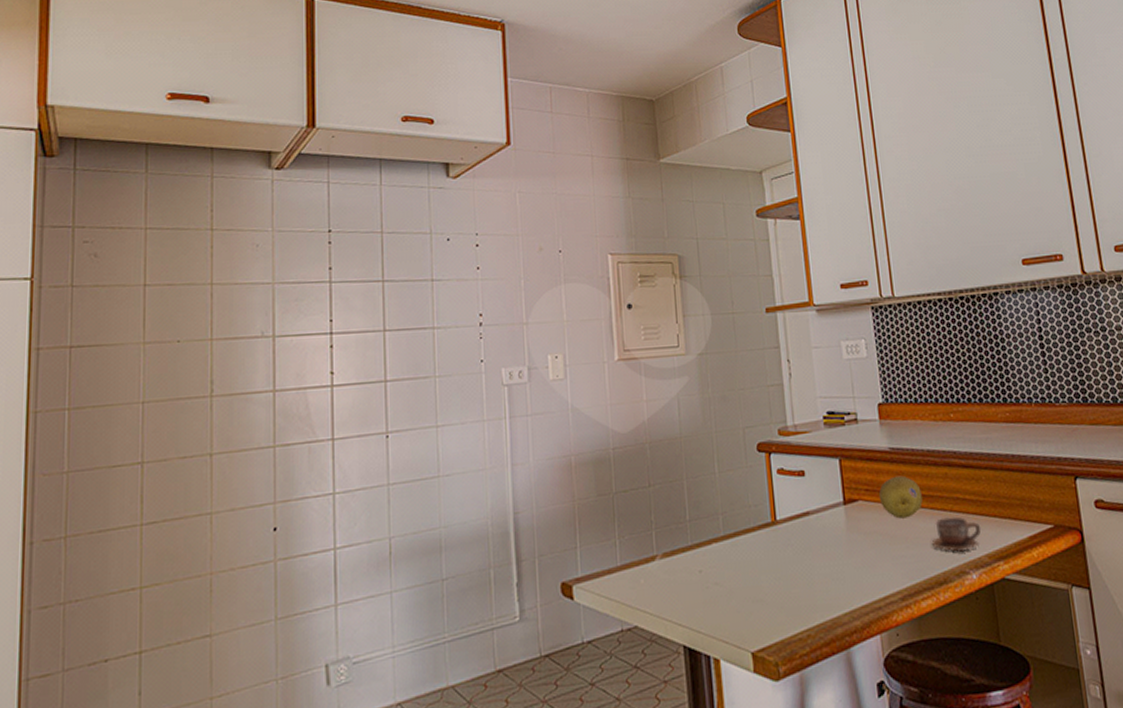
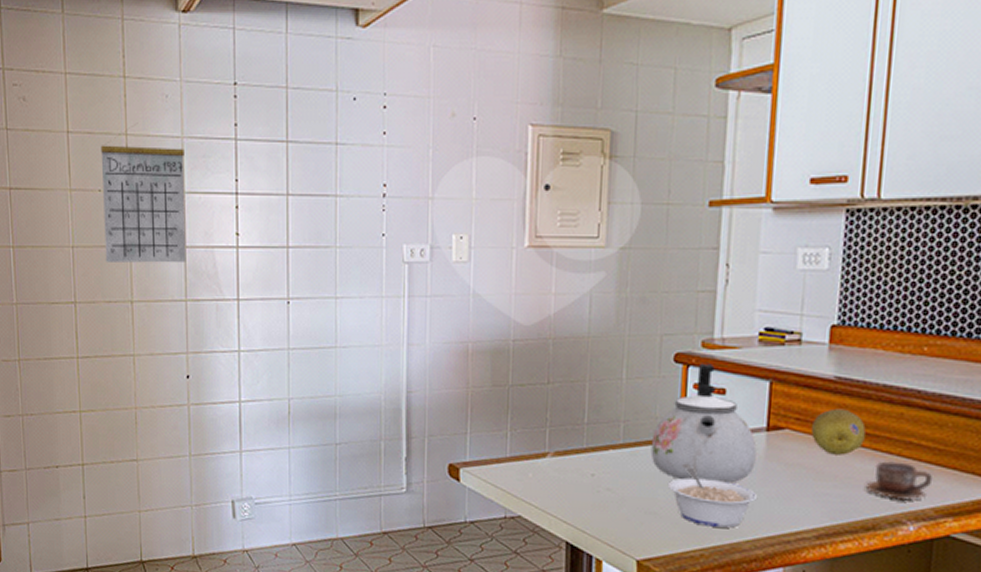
calendar: none [182,272,275,415] -> present [100,122,186,263]
kettle: none [748,449,840,564] -> present [650,363,757,483]
legume: none [768,550,847,606] -> present [667,468,758,528]

